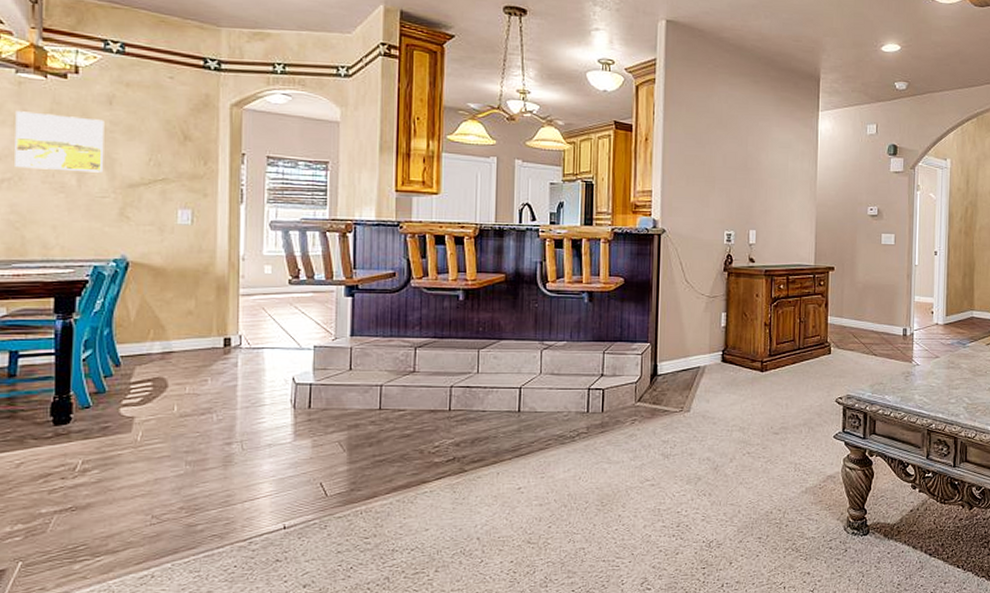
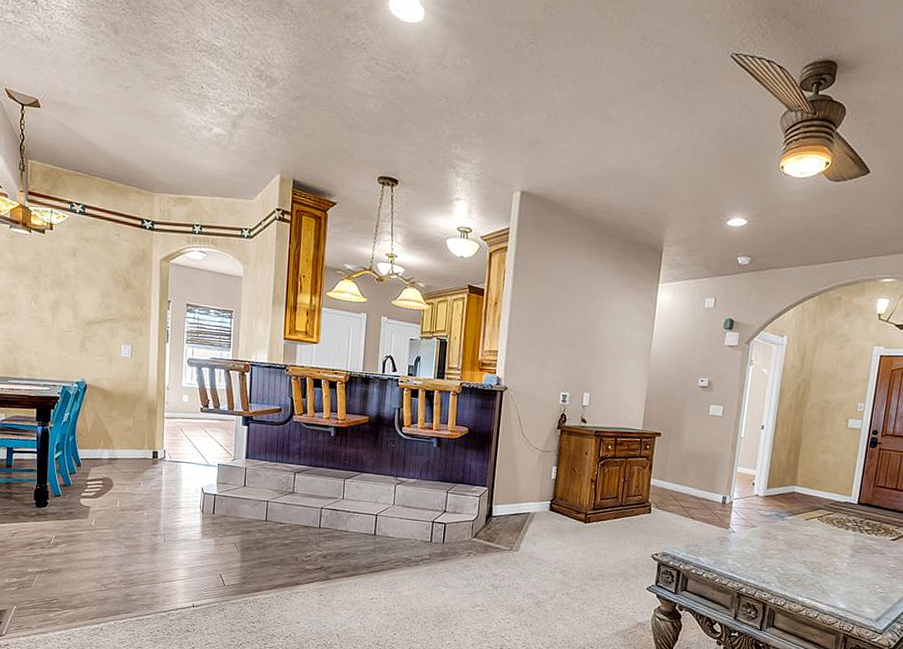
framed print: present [15,111,104,173] -> none [10,259,70,312]

